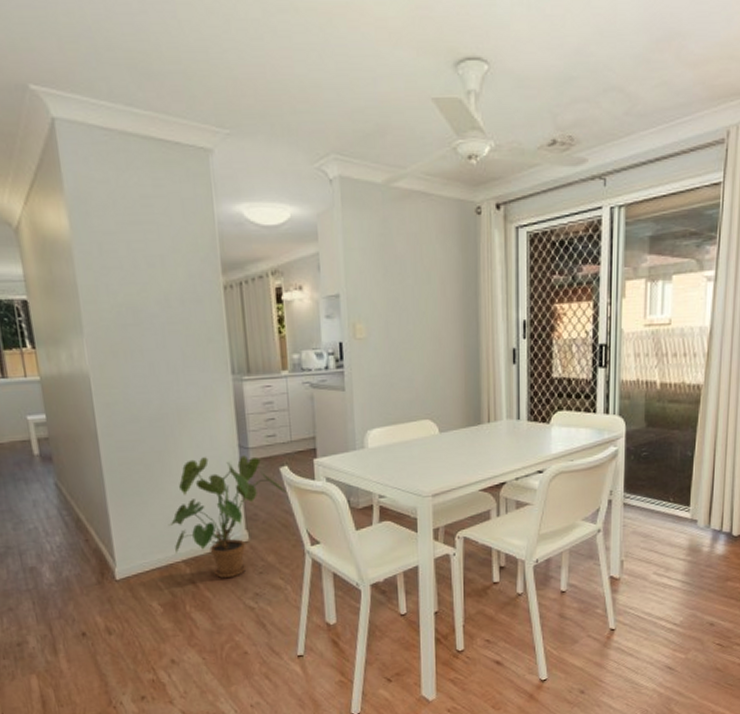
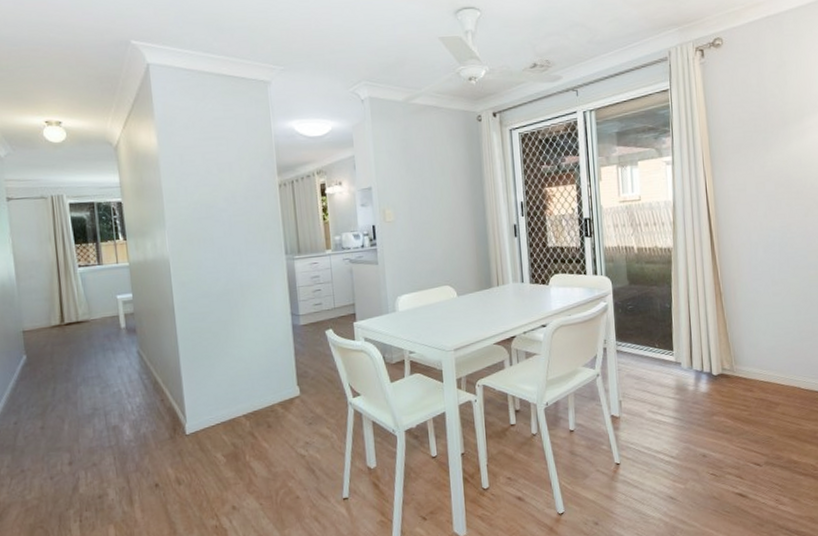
house plant: present [168,455,288,579] -> none [231,321,333,430]

